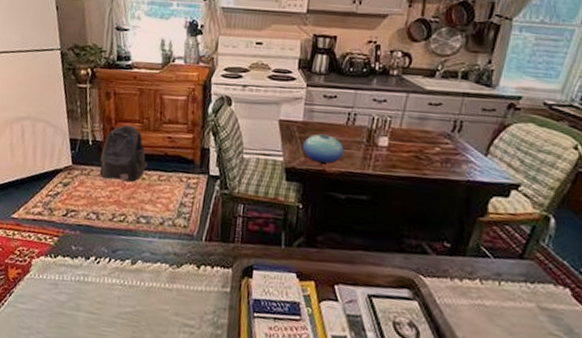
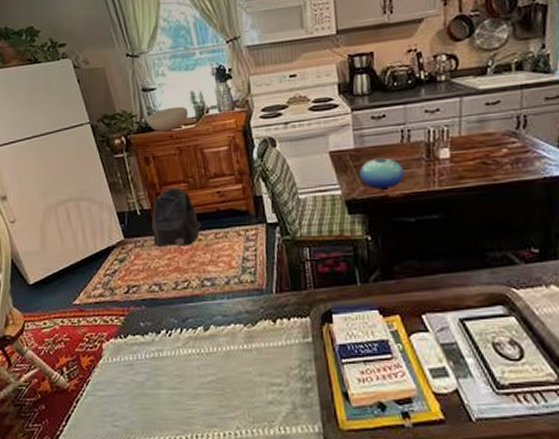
bowl: none [114,50,156,73] -> present [146,106,188,133]

